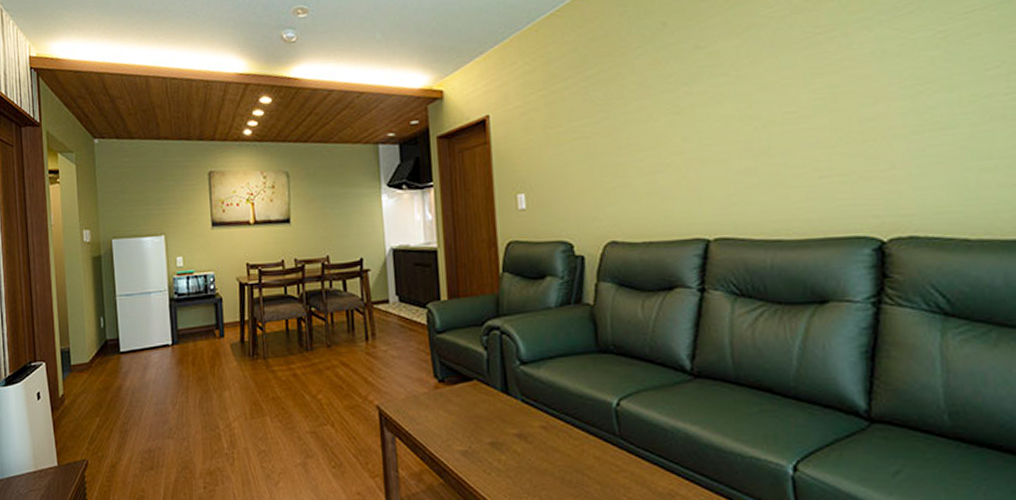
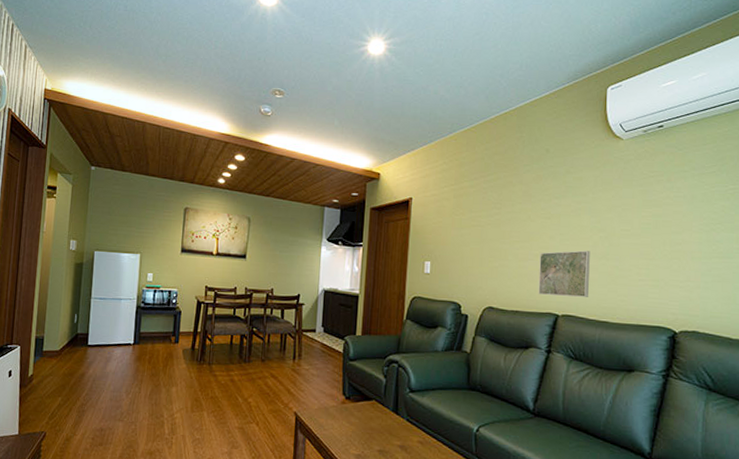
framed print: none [672,148,750,217] -> present [538,250,590,297]

